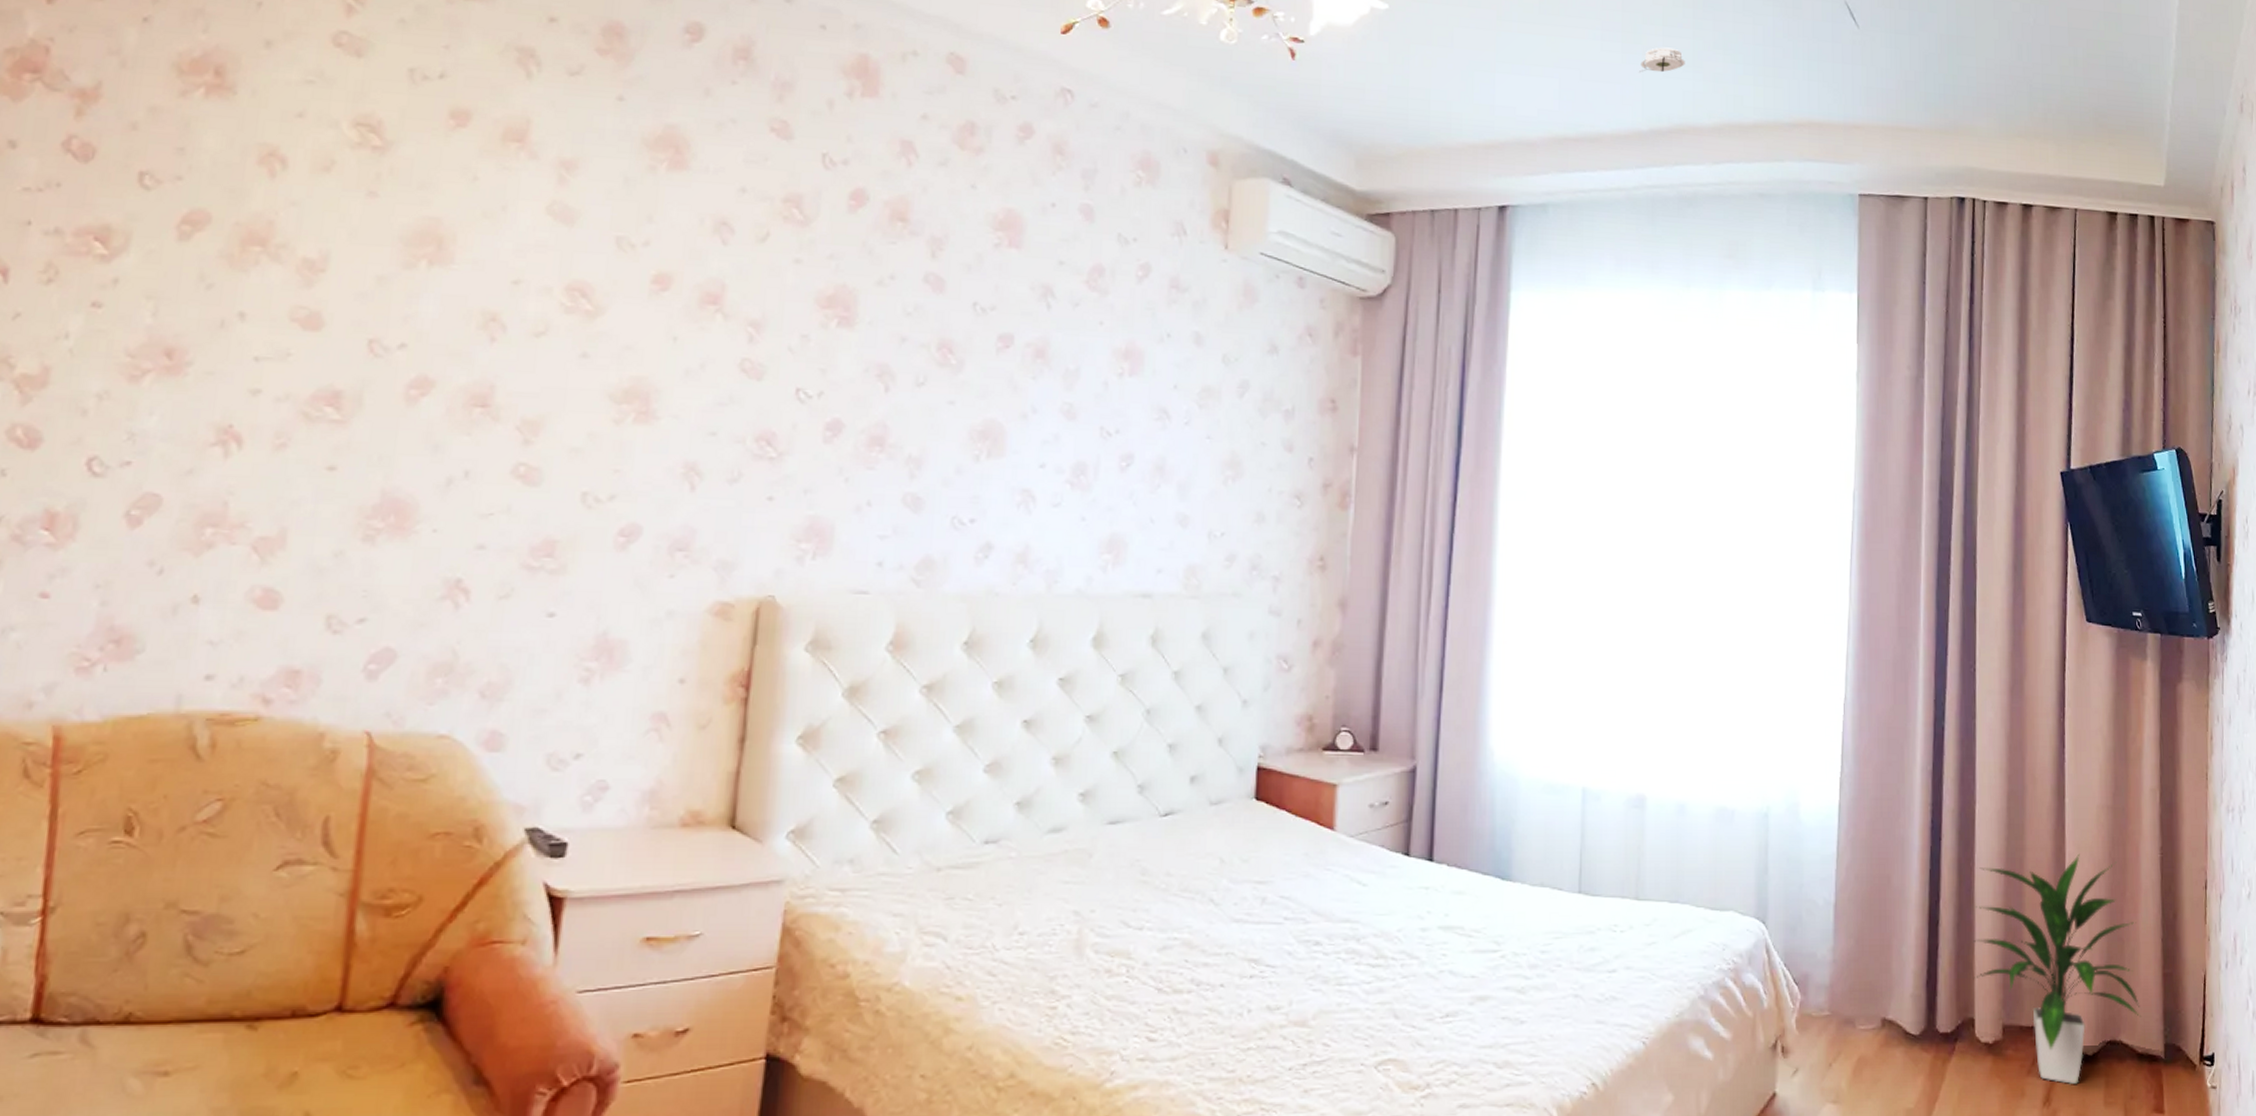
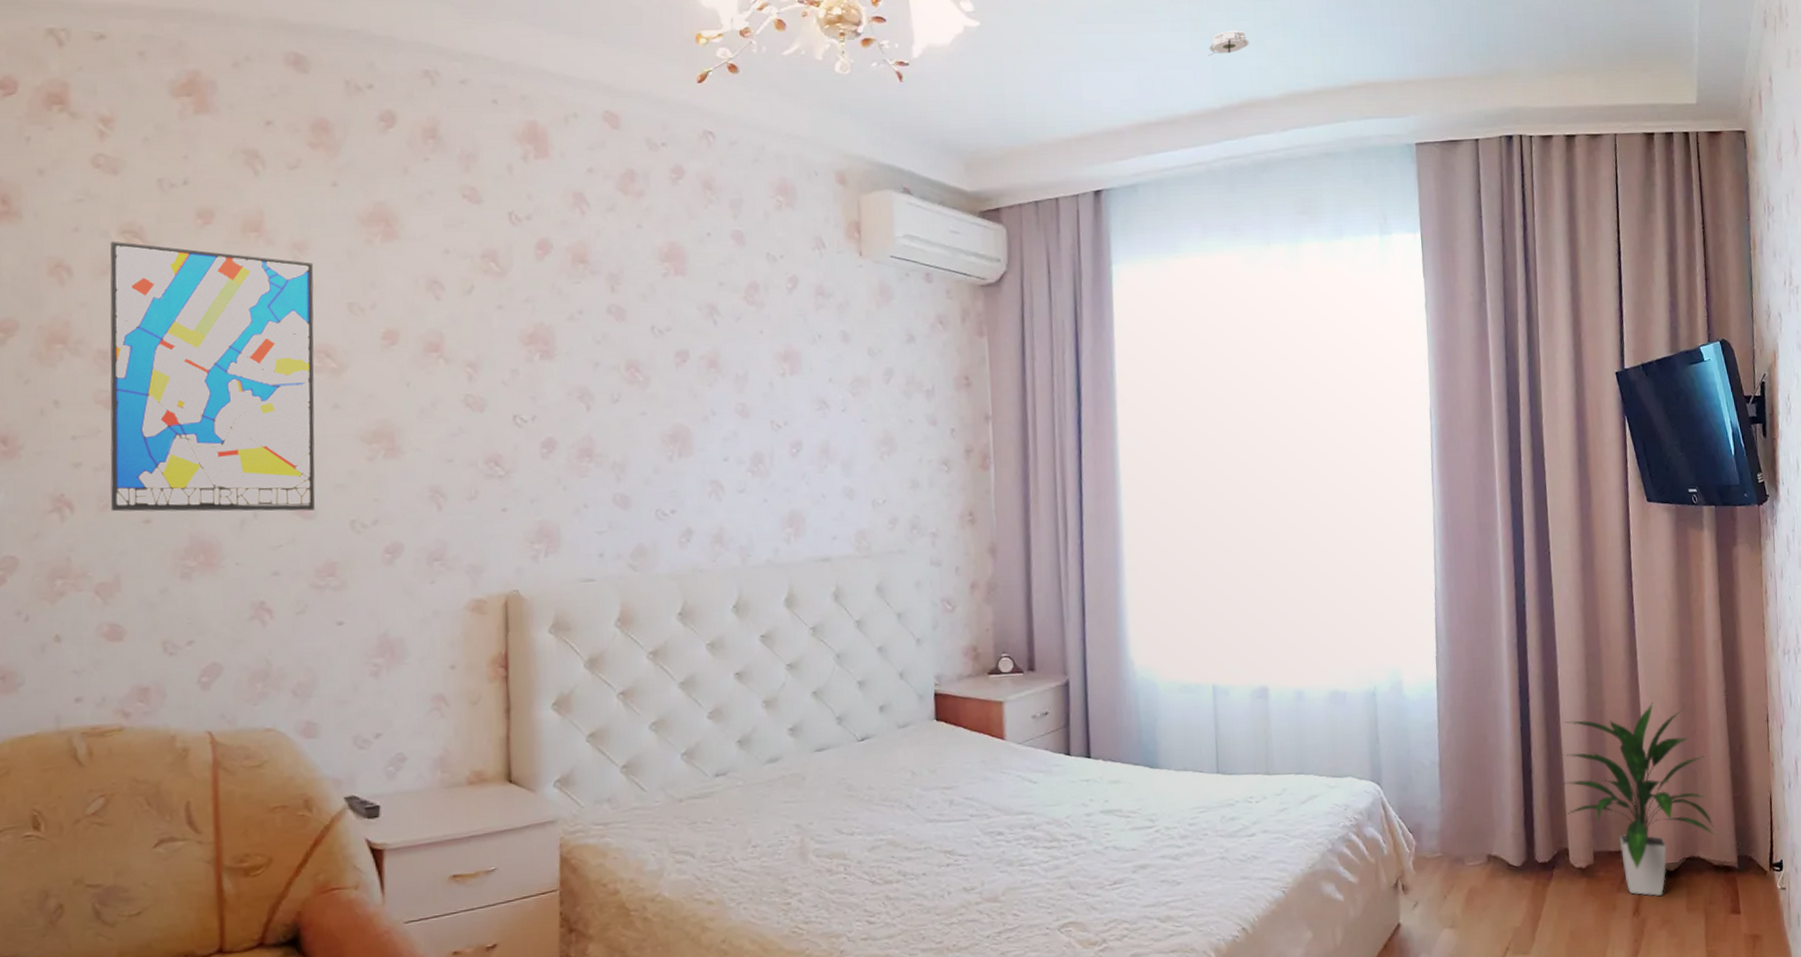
wall art: none [288,133,582,476] -> present [110,241,316,512]

